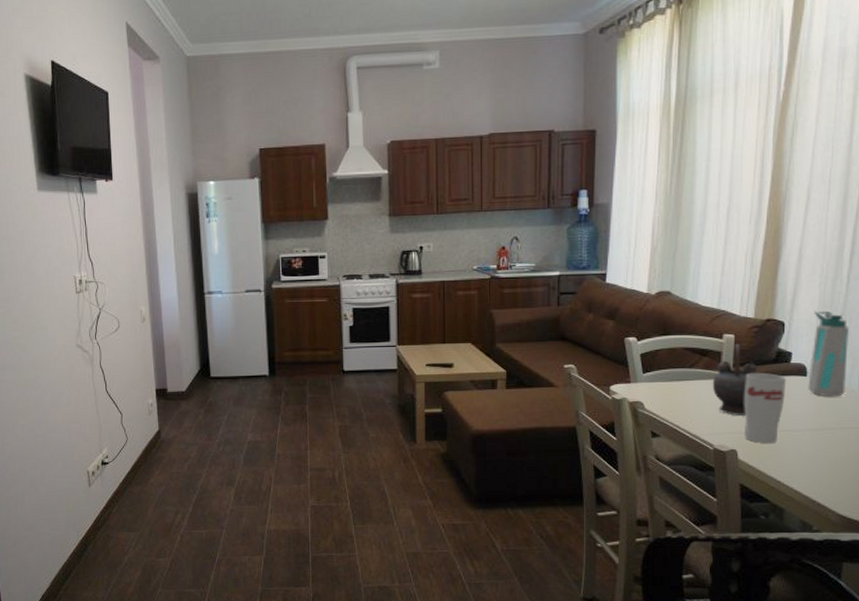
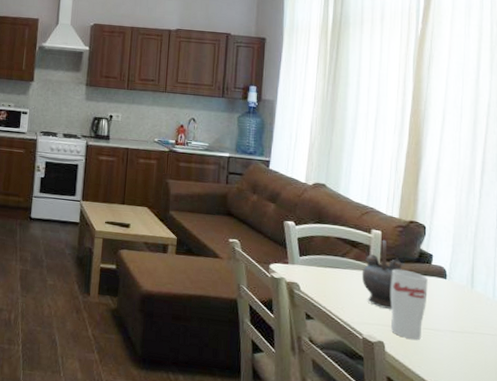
water bottle: present [808,310,849,397] -> none [448,219,483,303]

